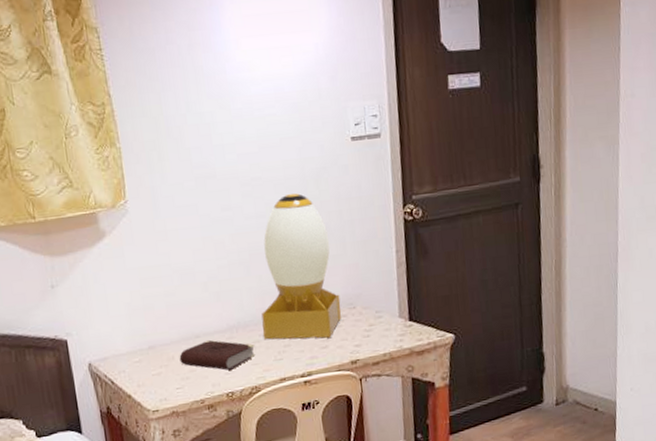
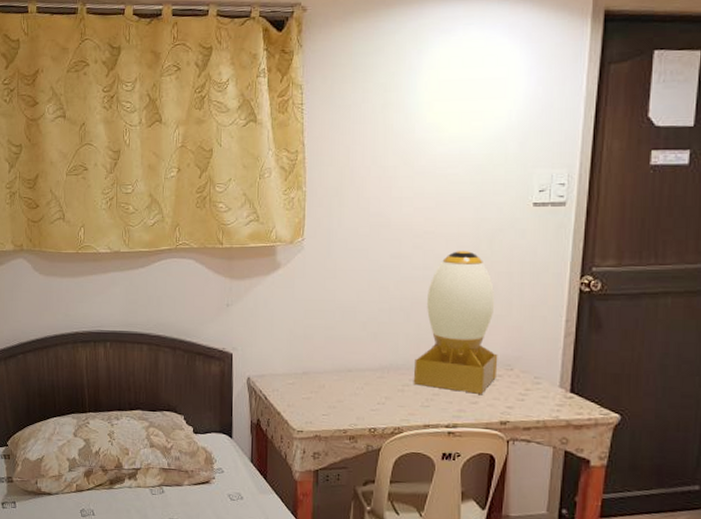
book: present [179,339,256,370] -> none [329,375,403,407]

